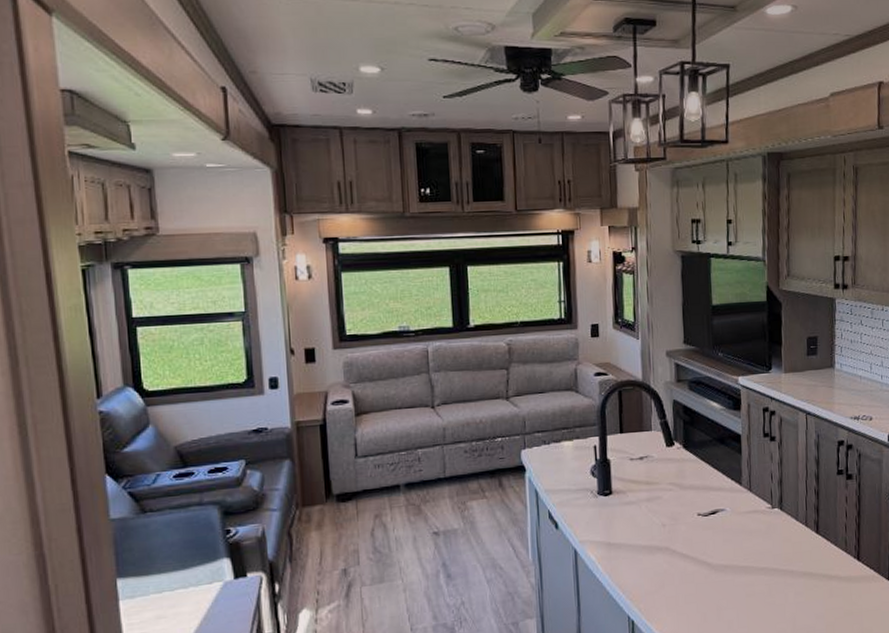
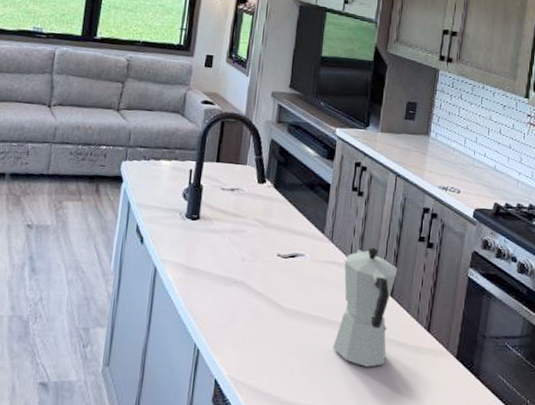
moka pot: none [766,489,820,606] -> present [333,247,398,367]

